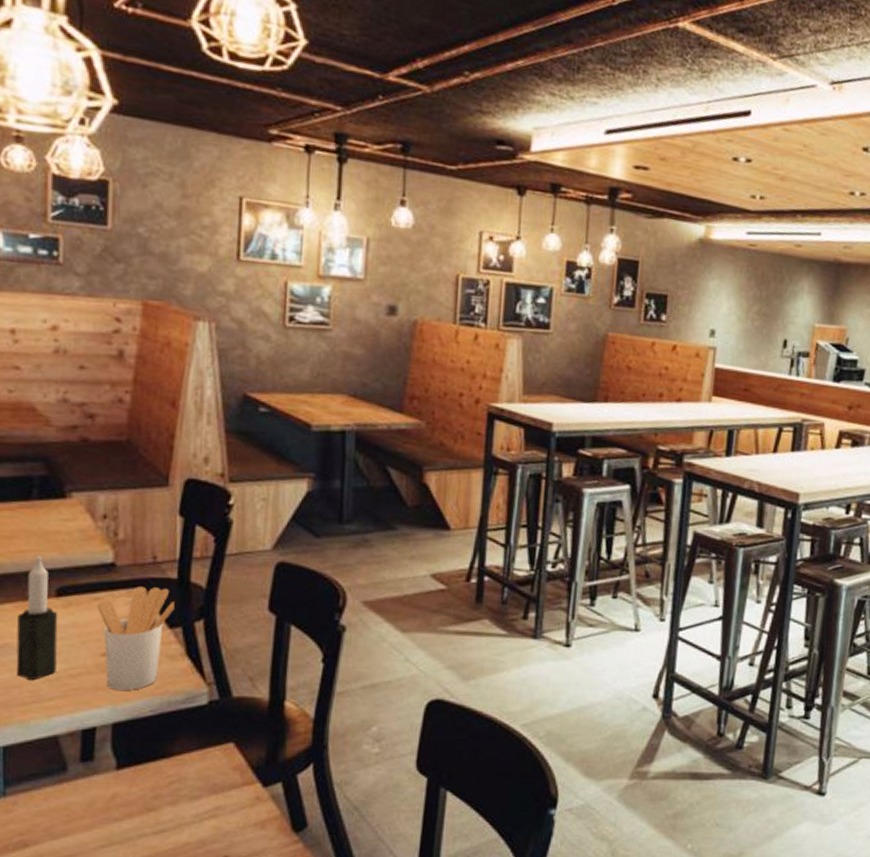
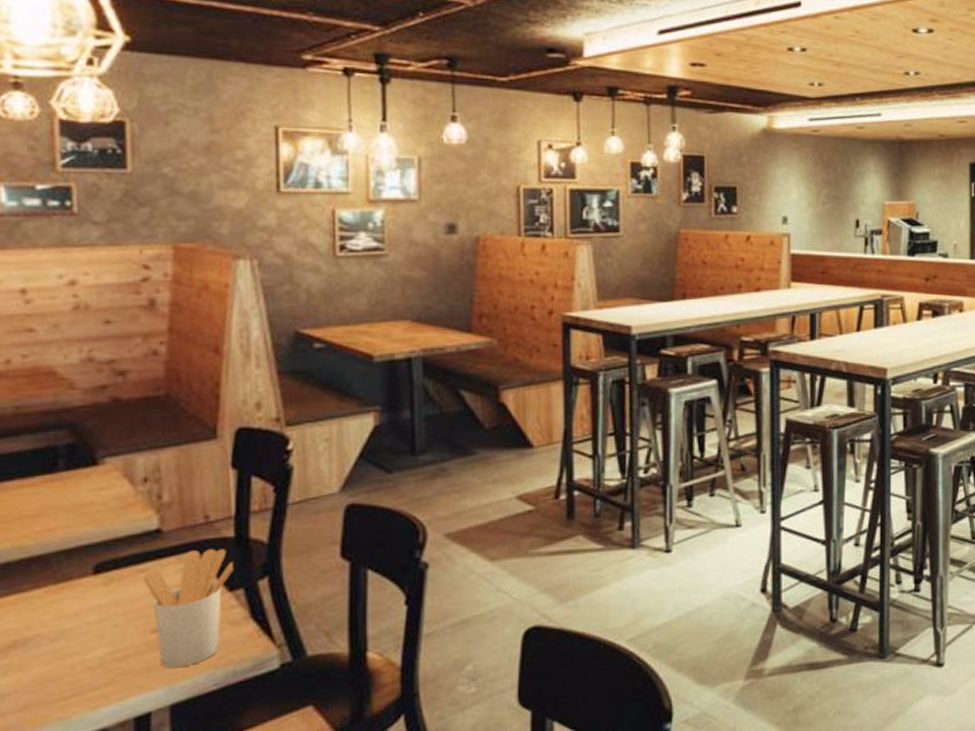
candle: present [16,556,58,680] -> none [49,532,99,671]

